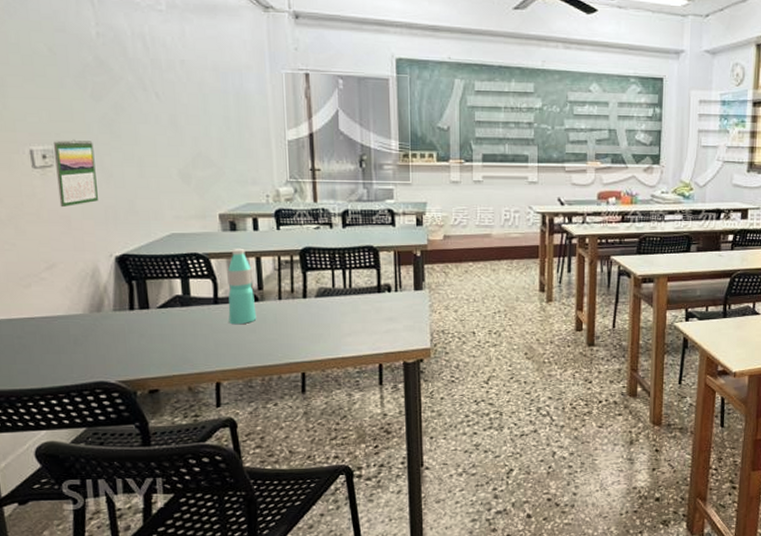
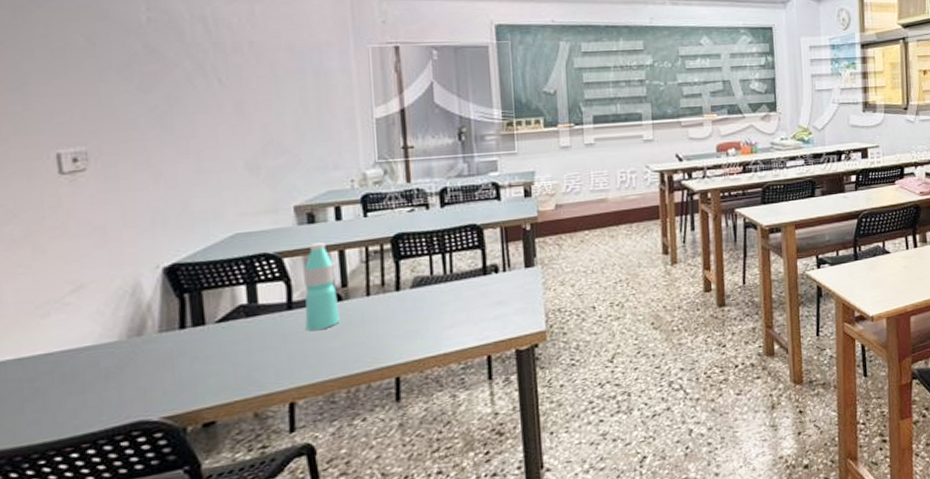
calendar: present [54,139,98,208] -> none [88,137,143,217]

